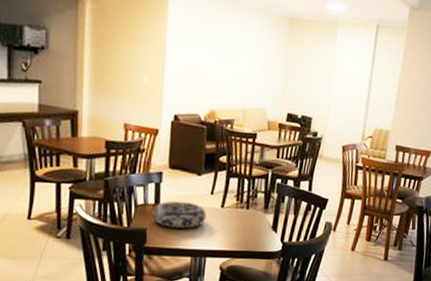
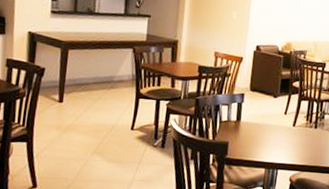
decorative bowl: present [152,201,206,228] -> none [234,119,280,144]

